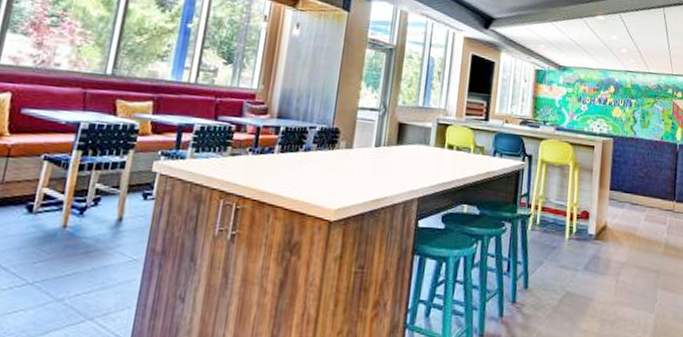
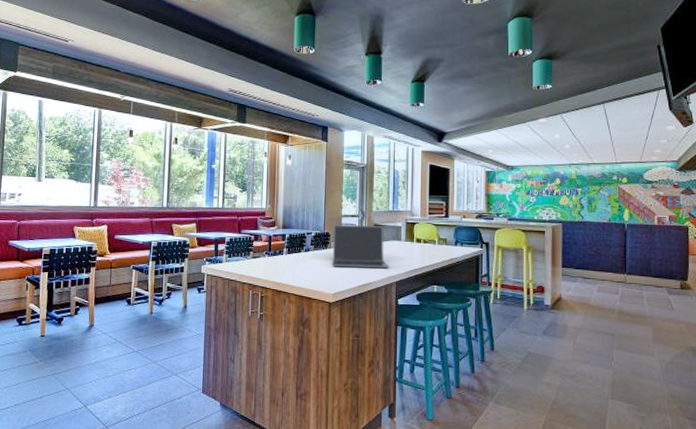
laptop: none [339,119,411,180] -> present [332,225,388,269]

